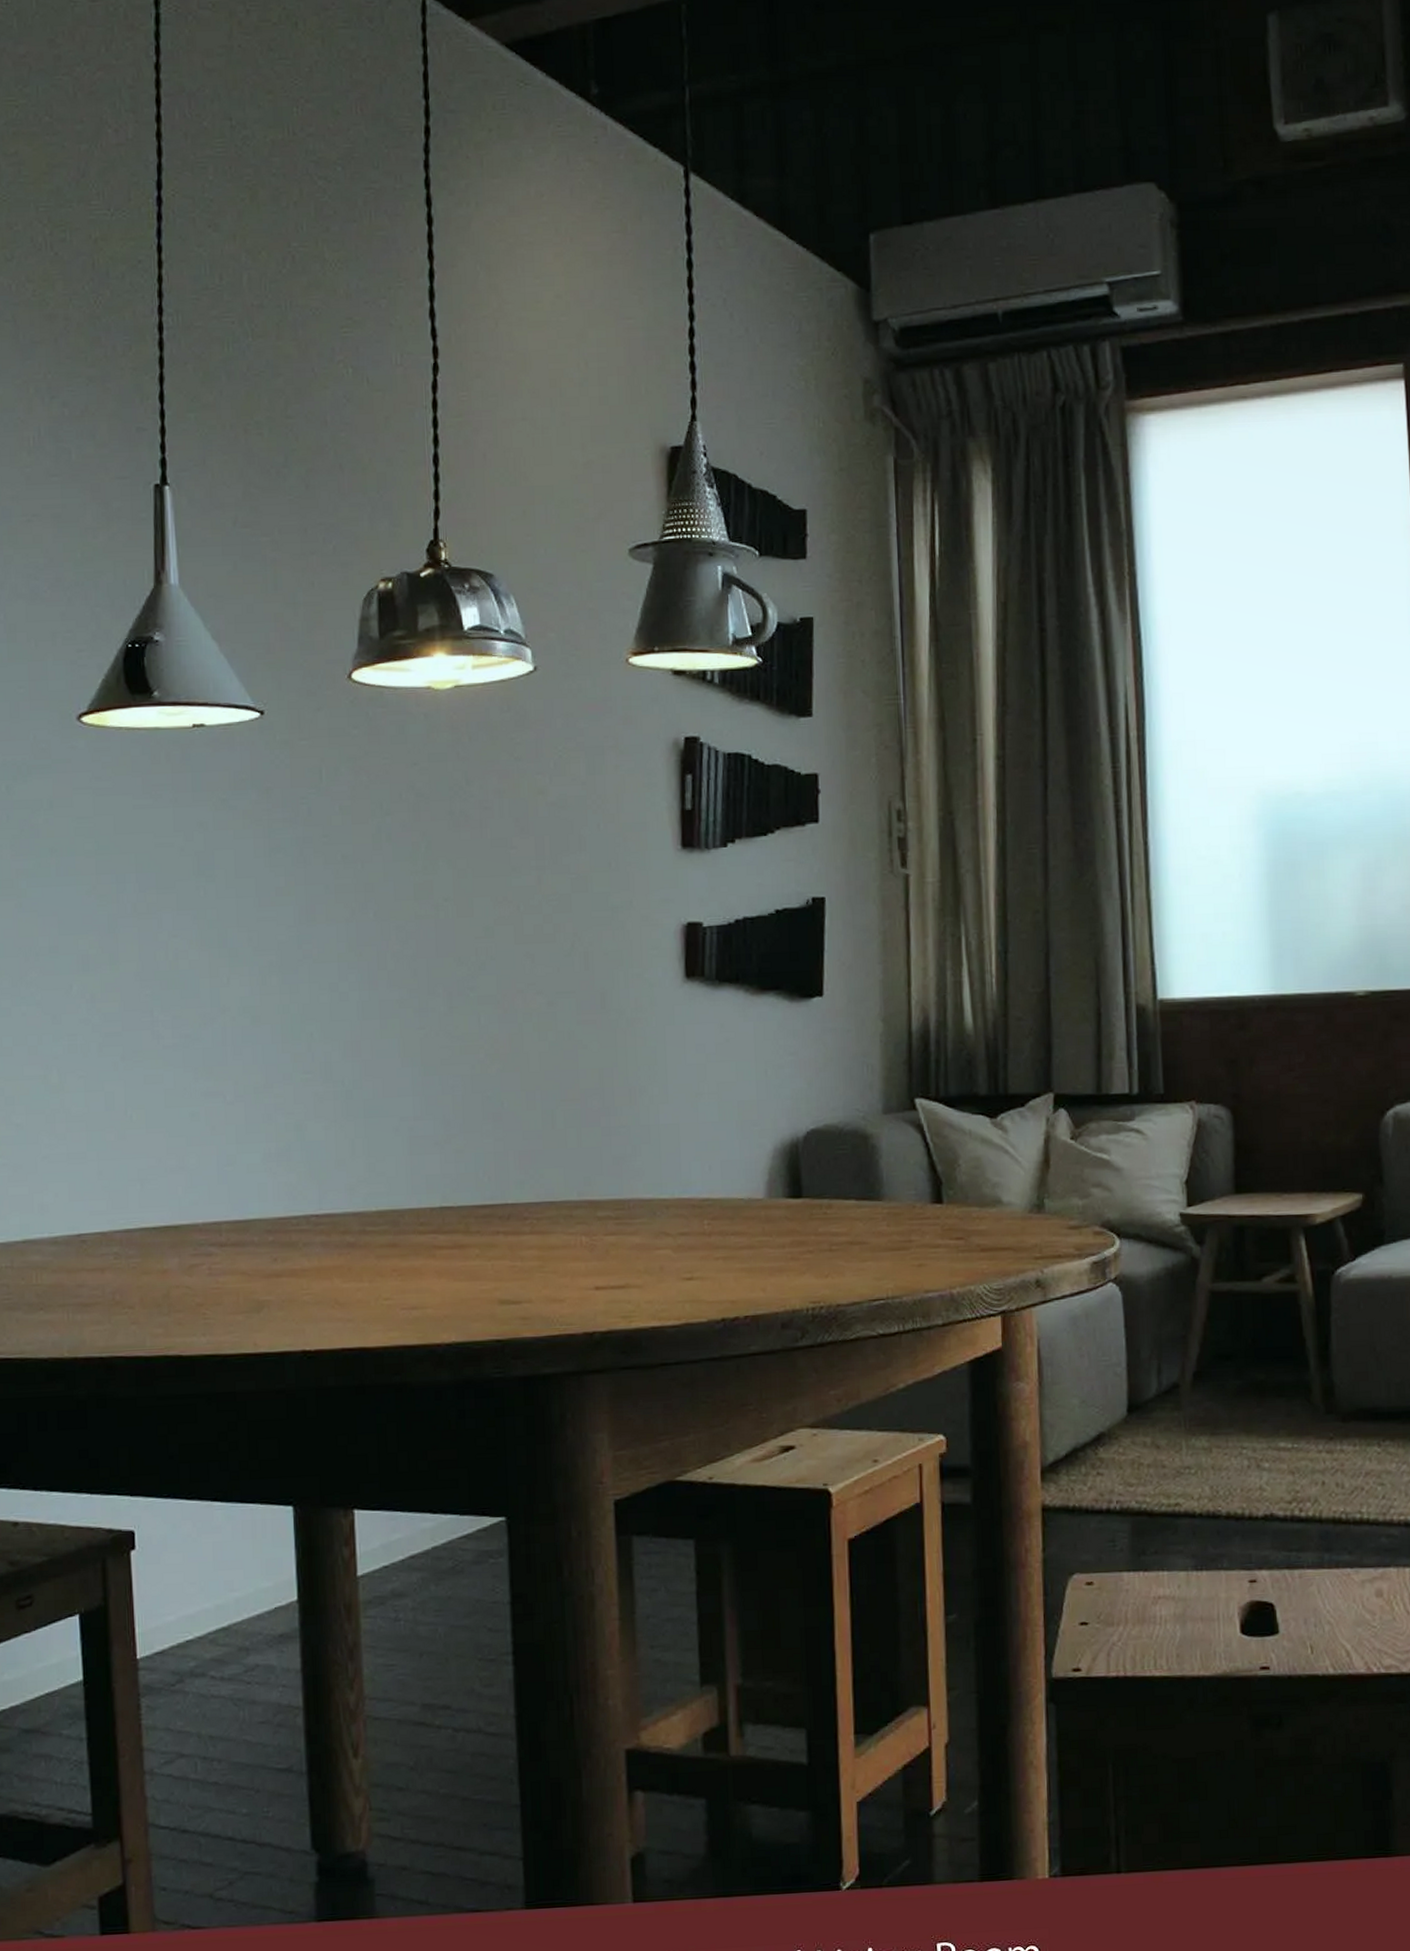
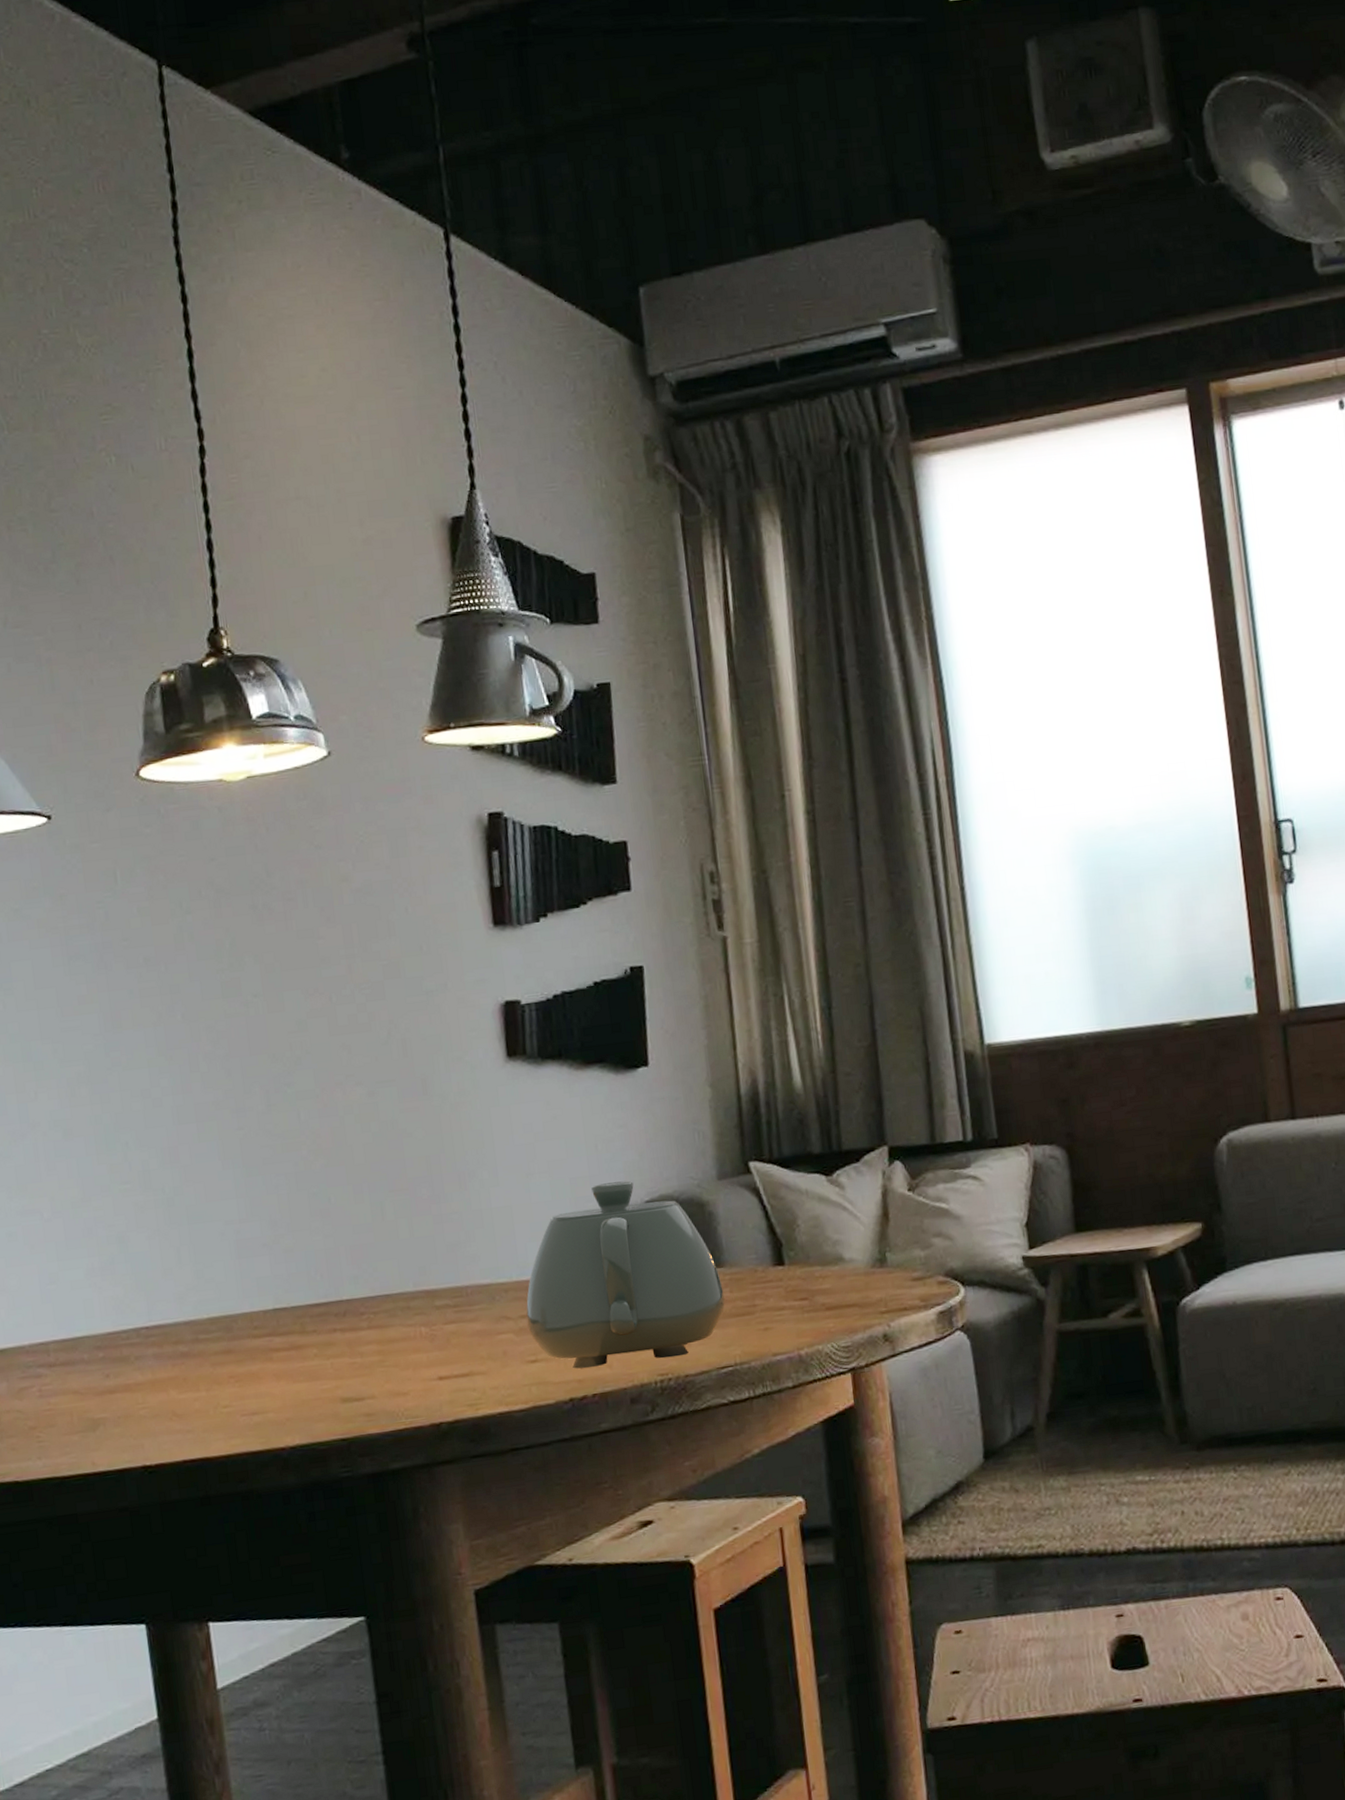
teapot: none [685,1108,881,1290] -> present [526,1181,725,1369]

